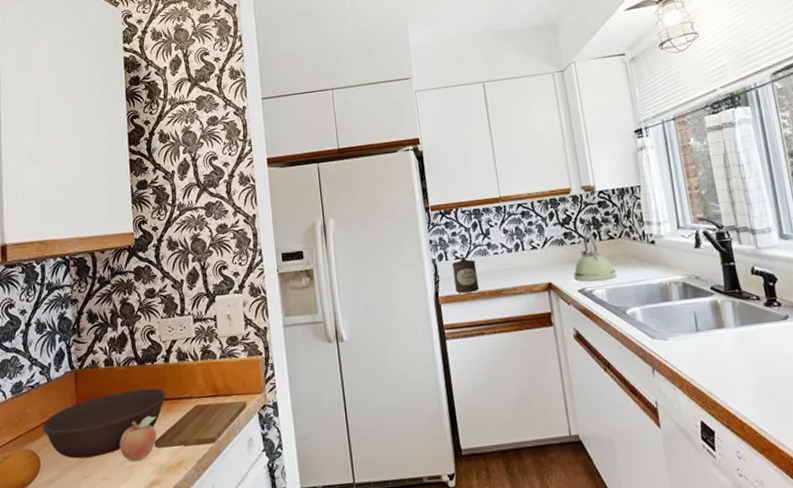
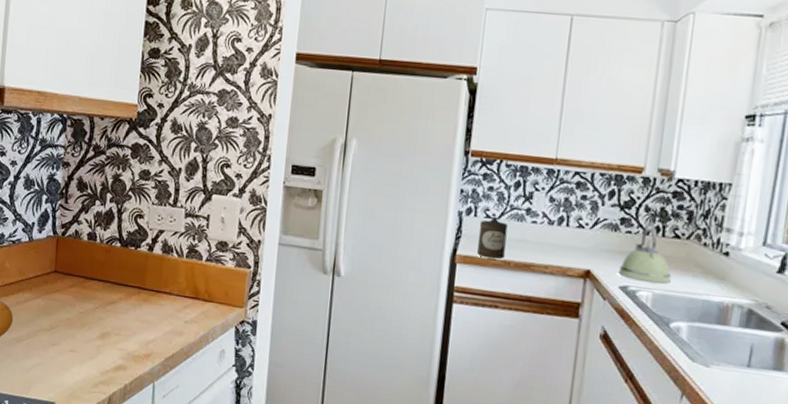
bowl: present [42,388,165,459] -> none [18,268,144,328]
fruit: present [119,416,157,462] -> none [90,300,132,343]
cutting board: present [154,401,247,448] -> none [125,301,226,346]

